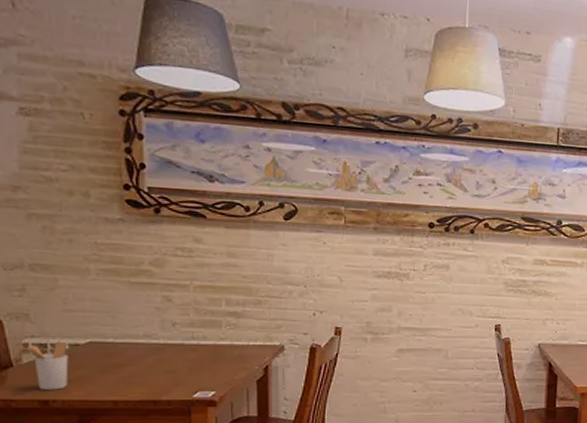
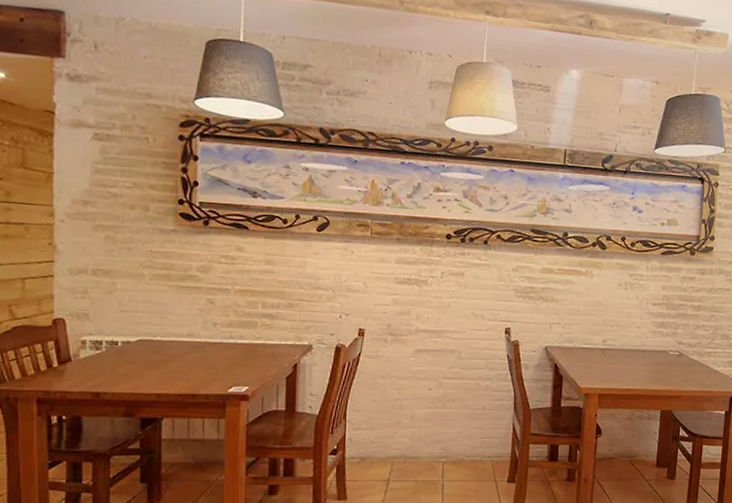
utensil holder: present [21,342,69,390] -> none [79,340,121,383]

